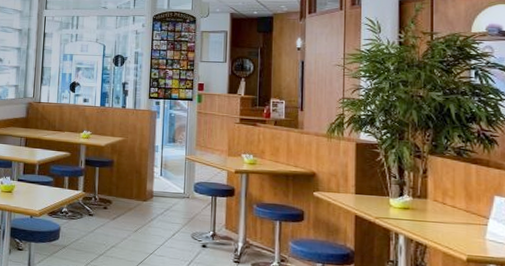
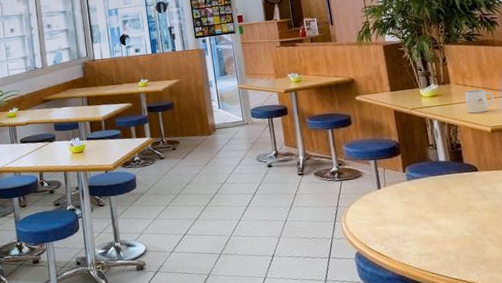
mug: none [442,210,478,238] -> present [464,89,494,114]

